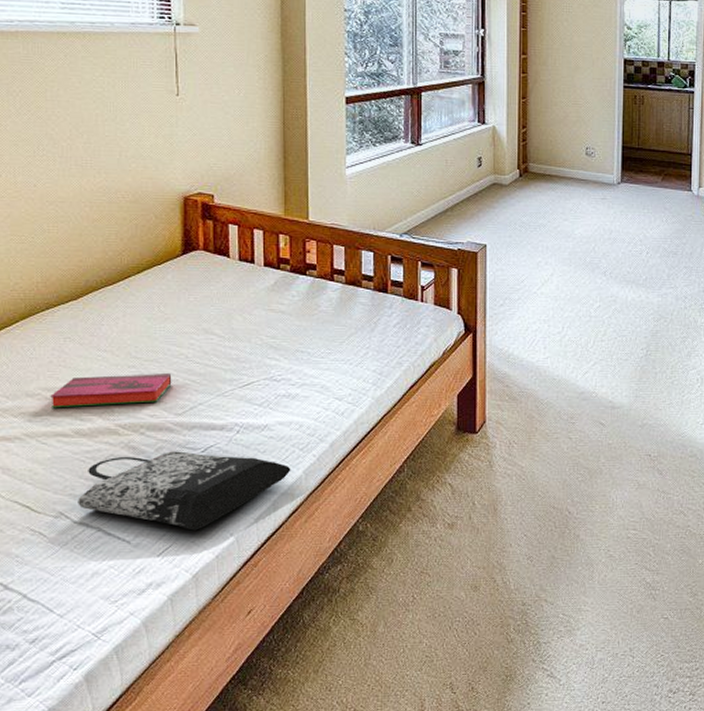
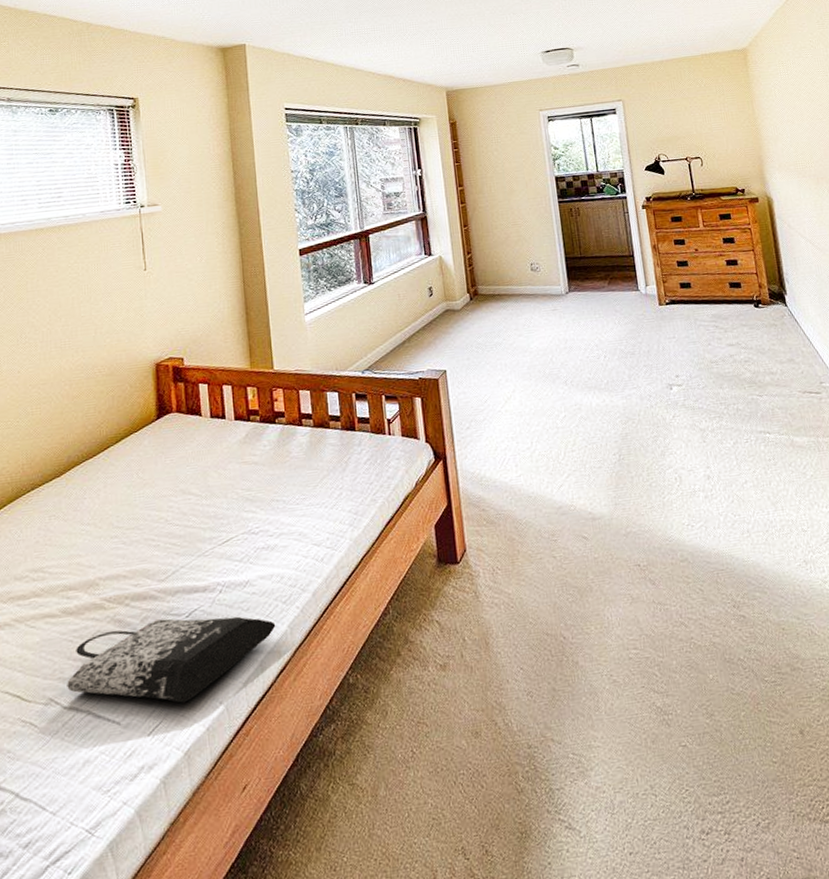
hardback book: present [50,374,172,408] -> none [38,539,154,590]

